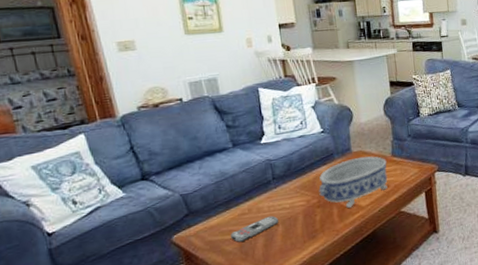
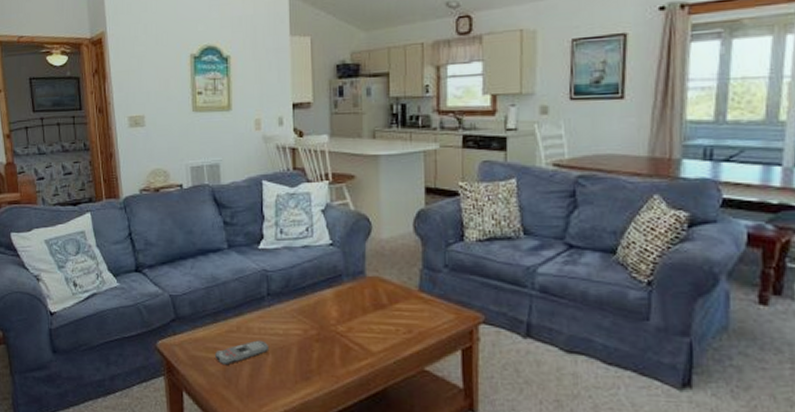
decorative bowl: present [319,156,388,208] -> none [319,284,411,350]

